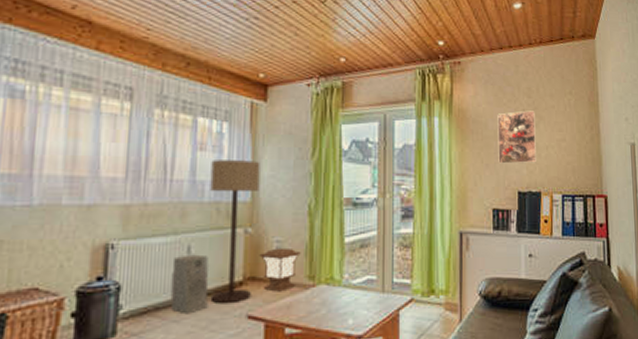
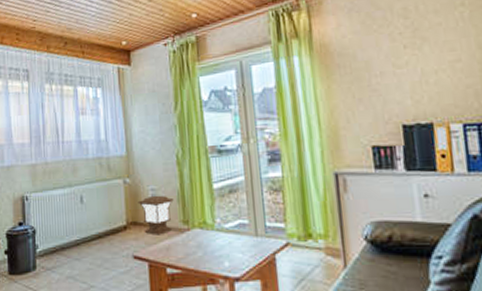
air purifier: present [170,254,209,315] -> none [70,203,101,254]
floor lamp: present [210,160,260,304] -> none [91,119,134,246]
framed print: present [497,110,536,164] -> none [367,32,423,97]

